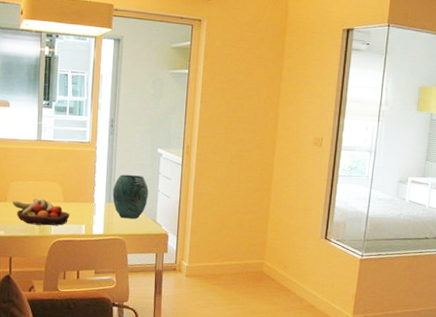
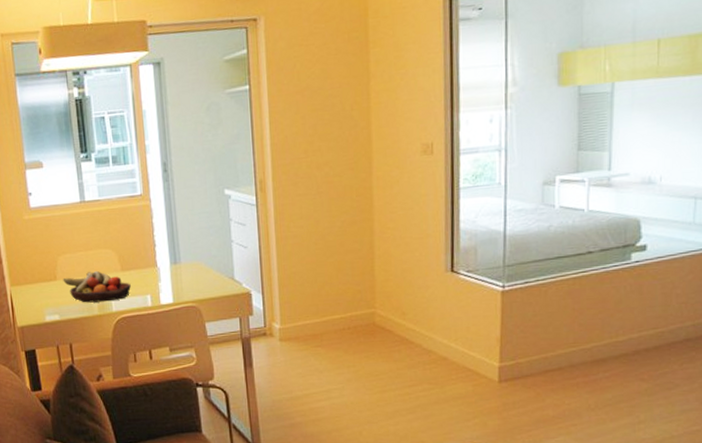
vase: present [112,174,149,219] -> none [177,226,221,281]

